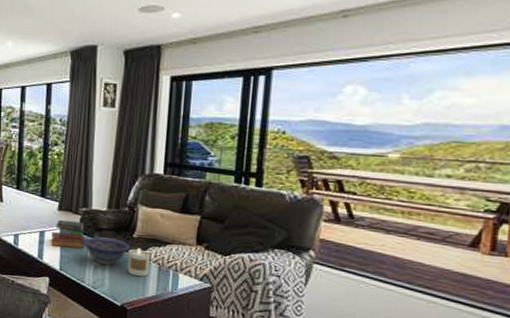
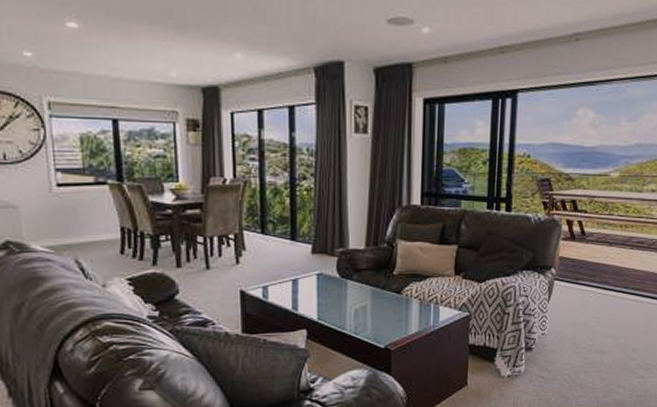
books: present [51,219,85,248] -> none [306,263,343,294]
decorative bowl: present [82,236,131,265] -> none [340,278,392,307]
candle: present [127,247,151,278] -> none [389,285,412,315]

